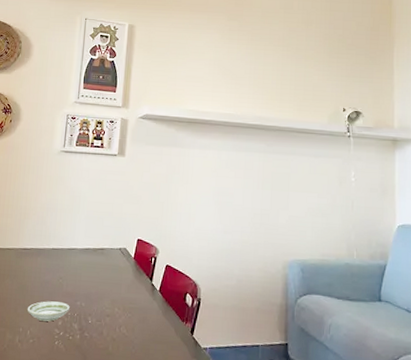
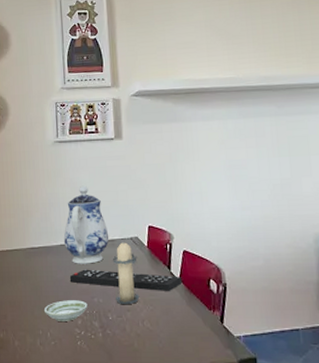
teapot: none [56,195,100,269] -> present [63,185,109,264]
remote control: none [56,273,161,302] -> present [69,269,181,292]
candle: none [97,248,123,311] -> present [112,238,140,305]

